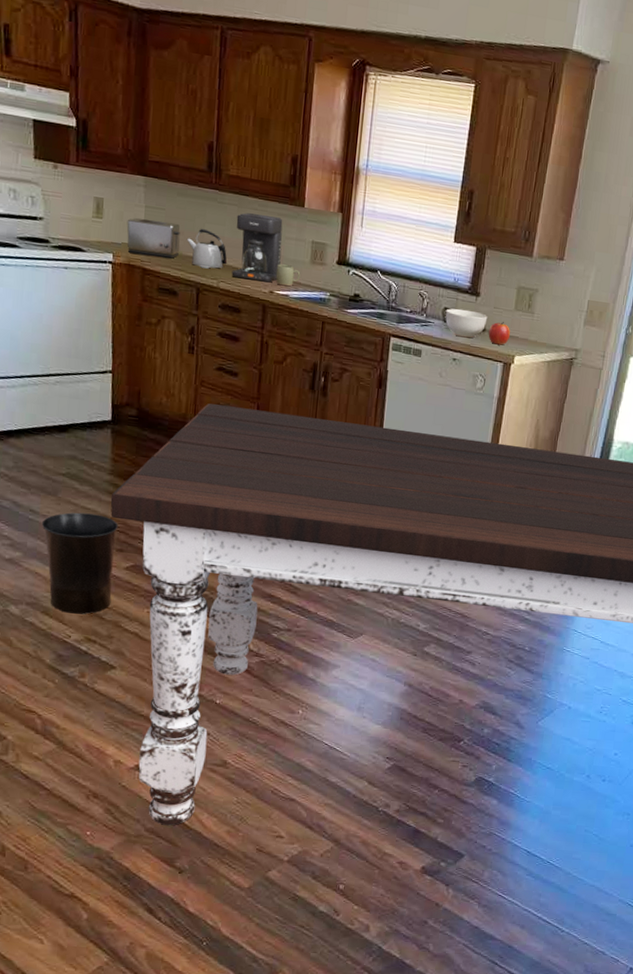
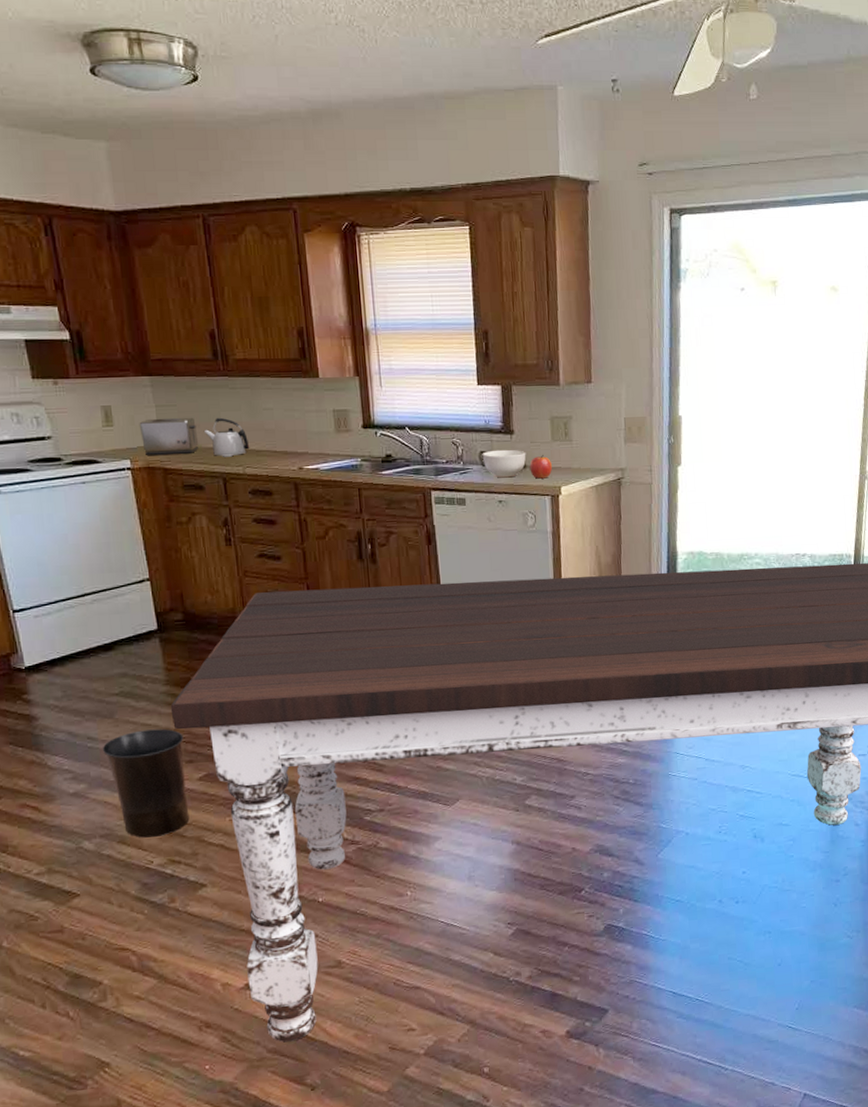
coffee maker: present [231,213,283,283] -> none [251,392,305,461]
mug: present [275,264,301,287] -> none [301,438,328,460]

